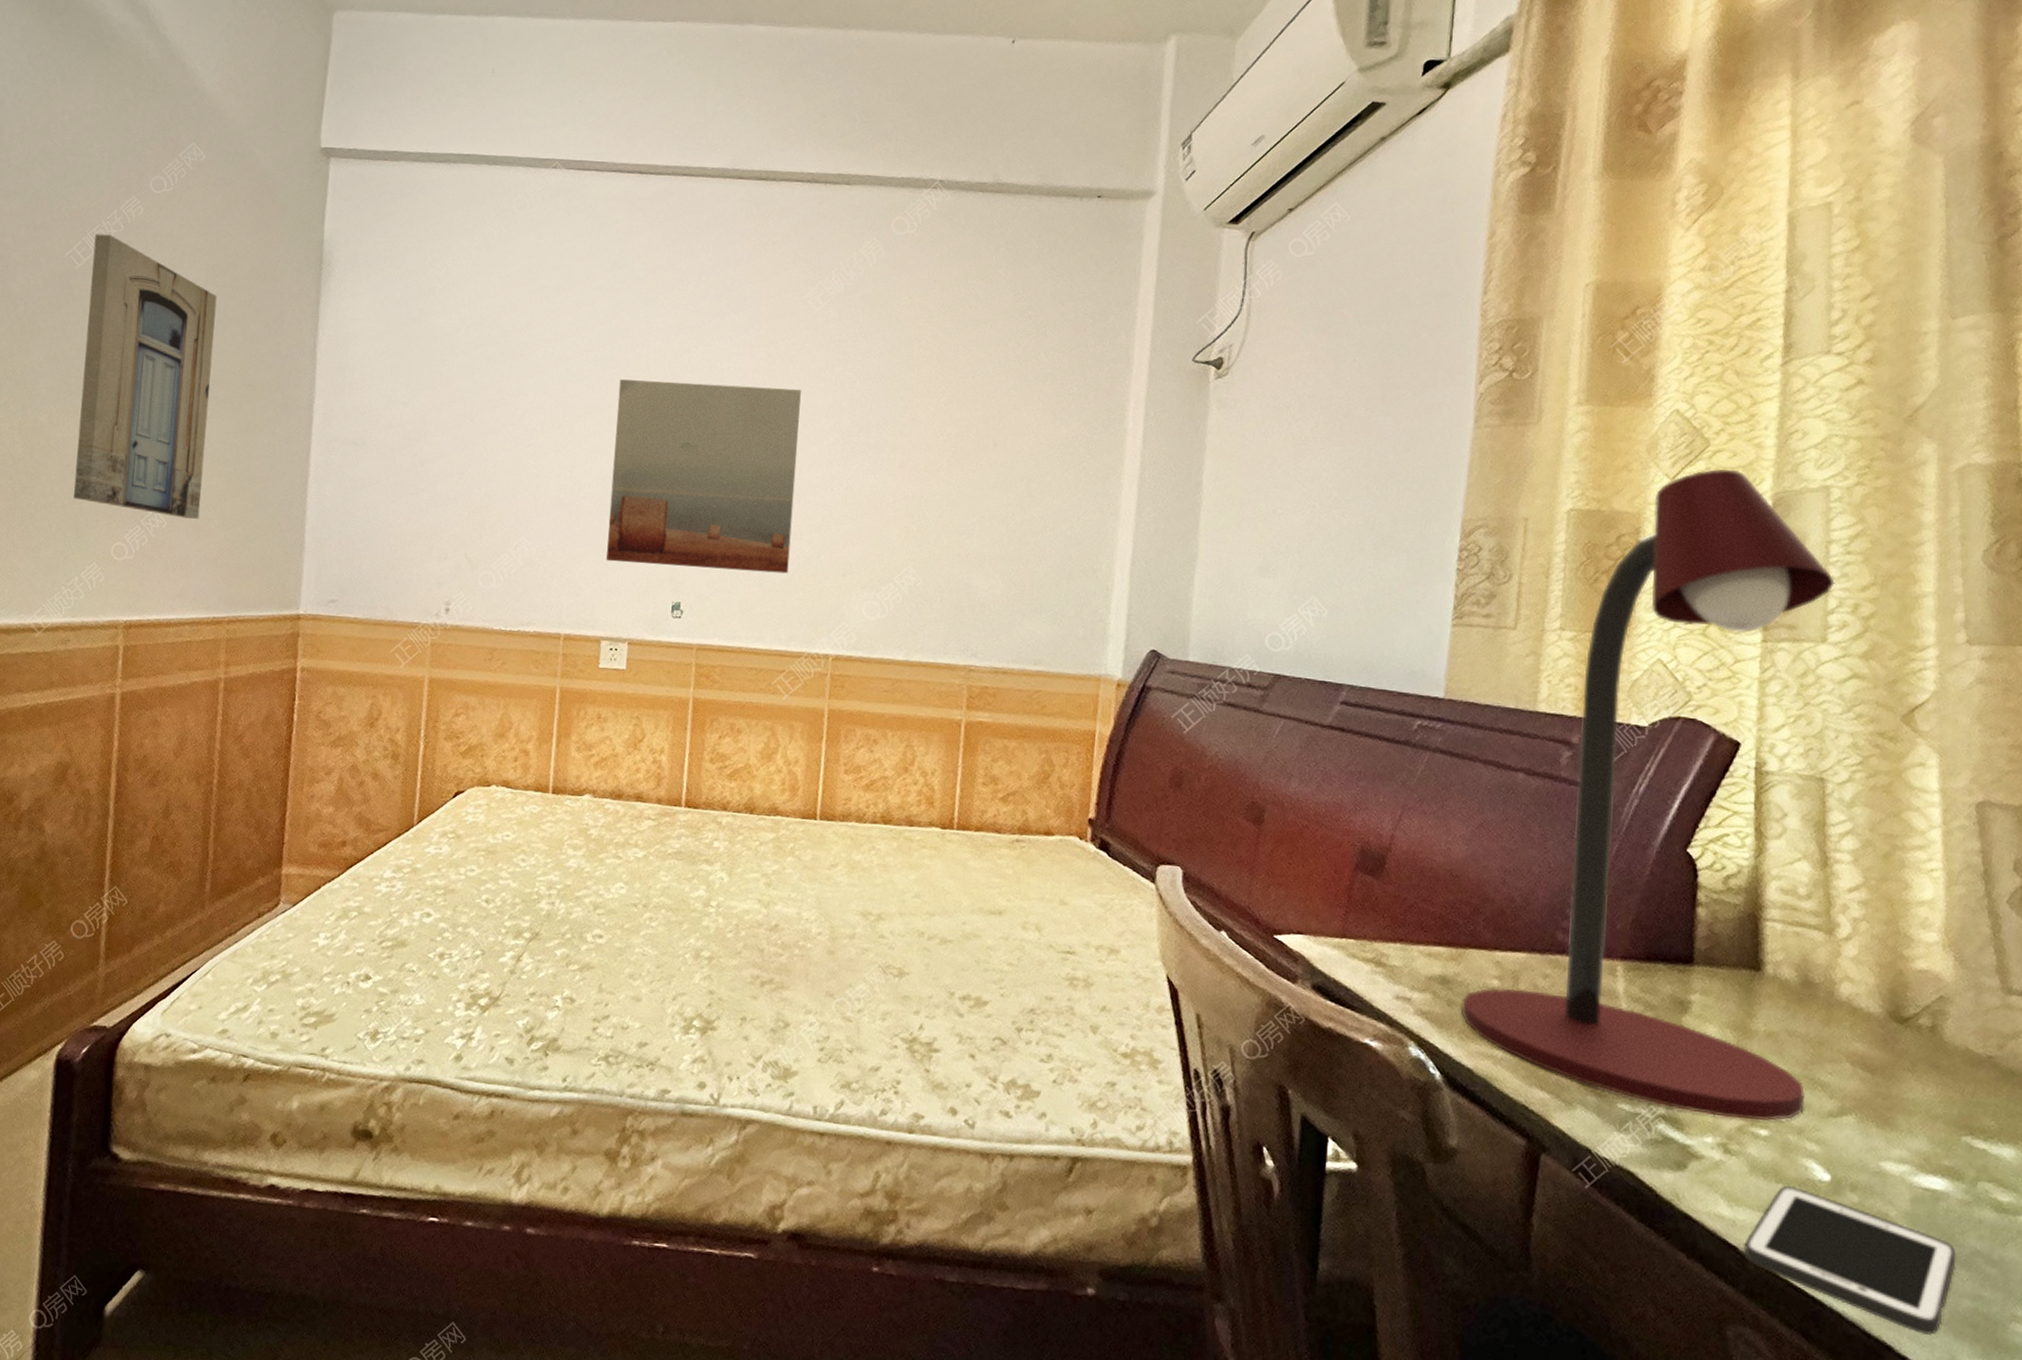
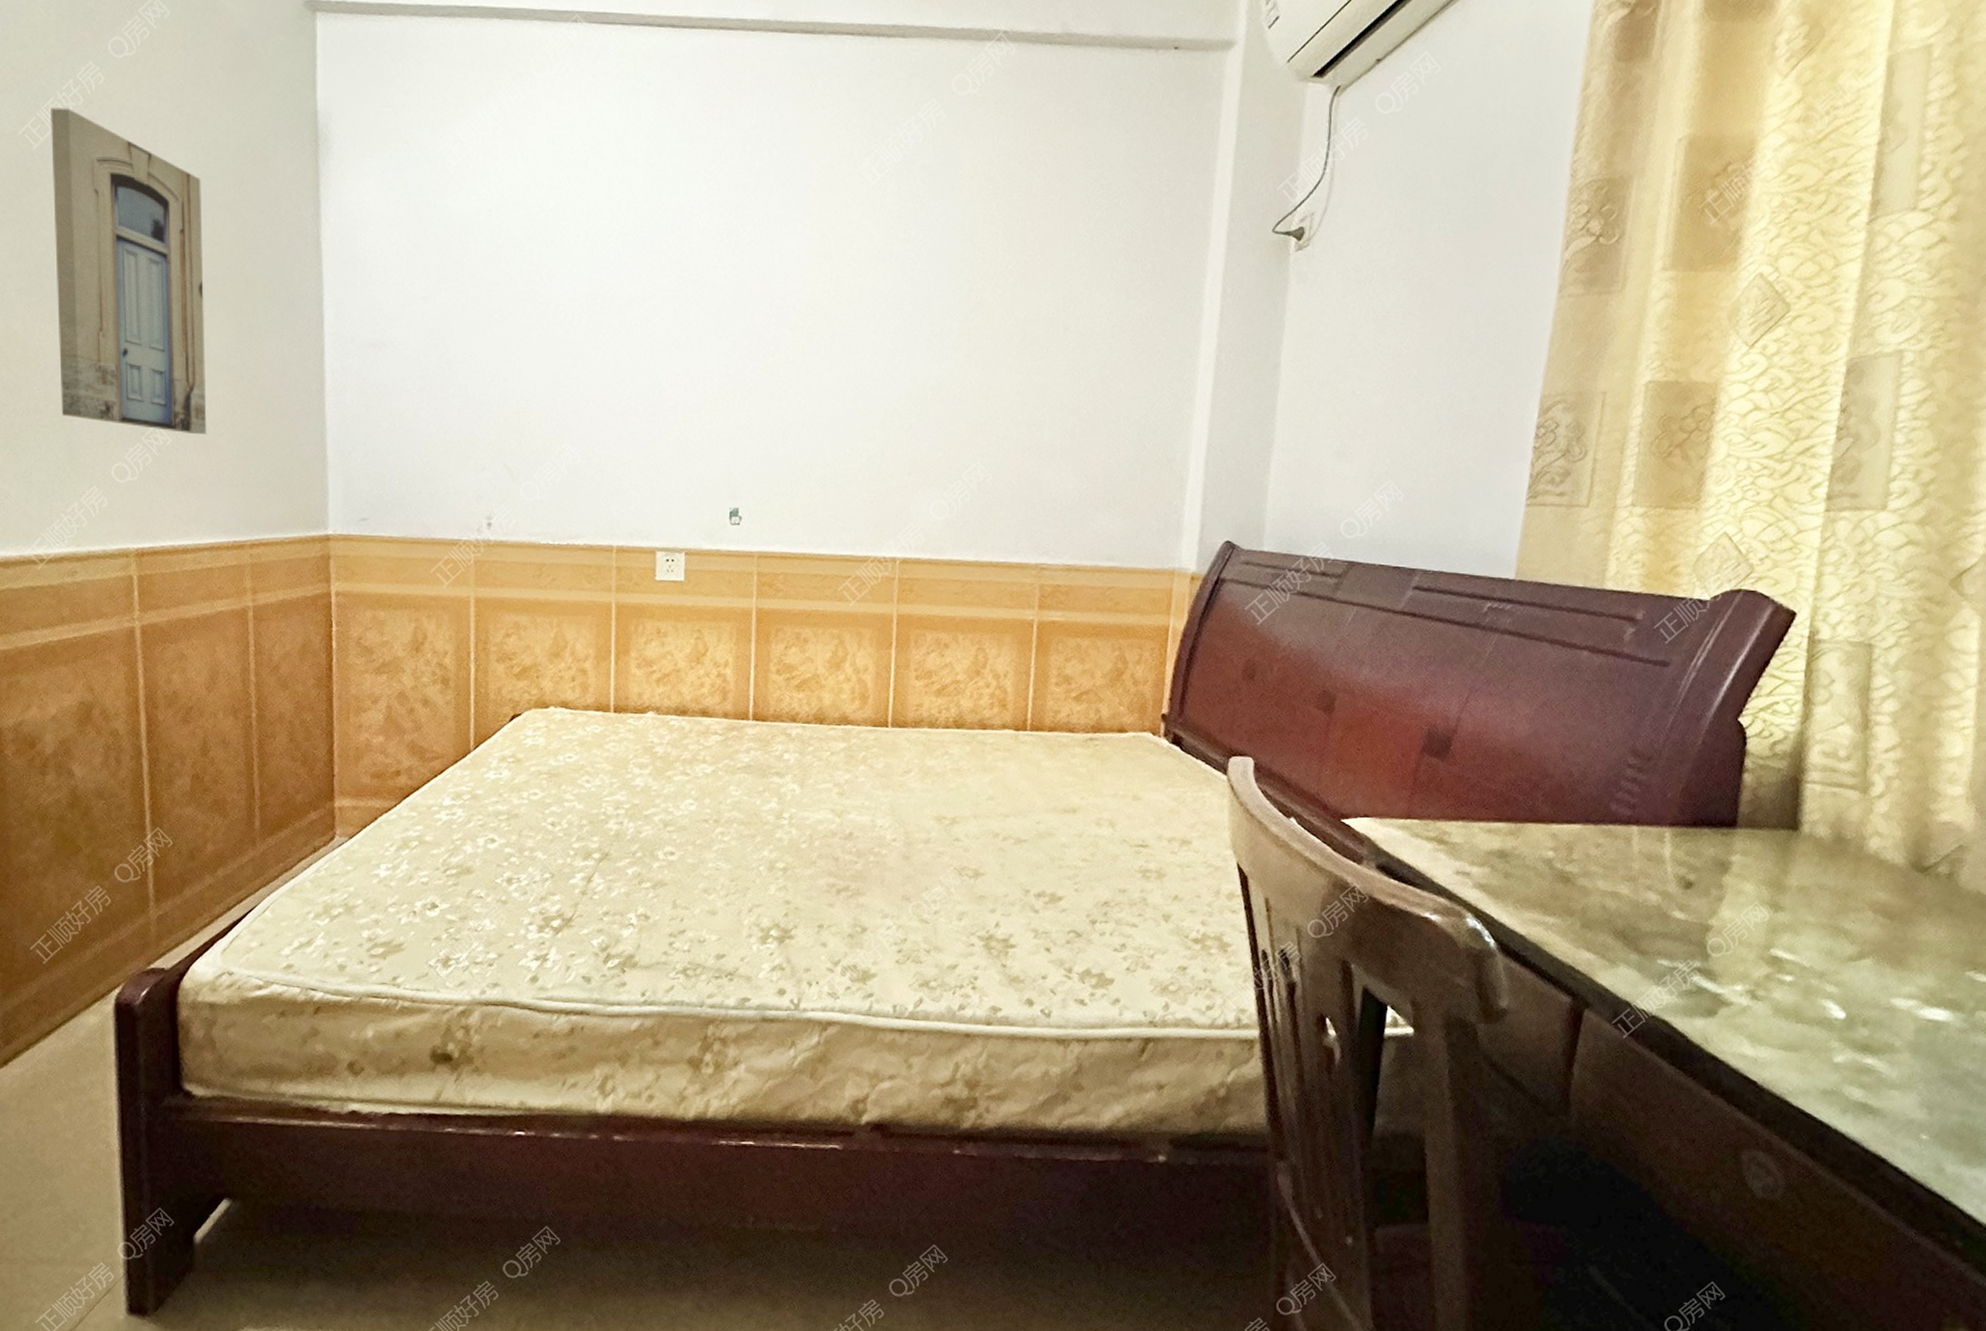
wall art: present [606,379,801,574] -> none [657,266,859,474]
desk lamp: present [1461,468,1835,1122] -> none [1517,334,1899,968]
cell phone: present [1744,1184,1956,1335] -> none [1762,1024,1951,1147]

